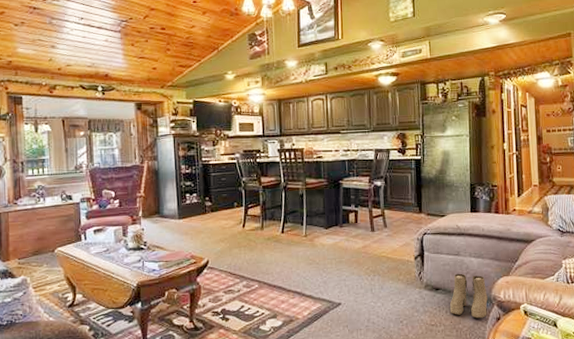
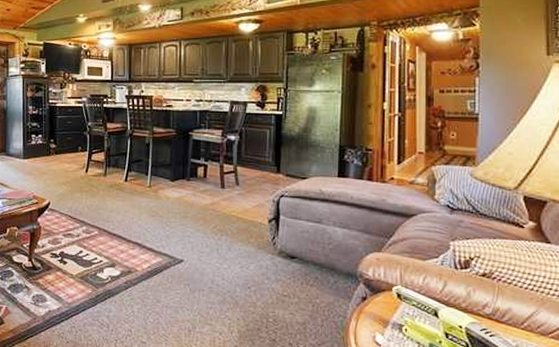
boots: present [450,273,488,318] -> none [306,243,353,296]

